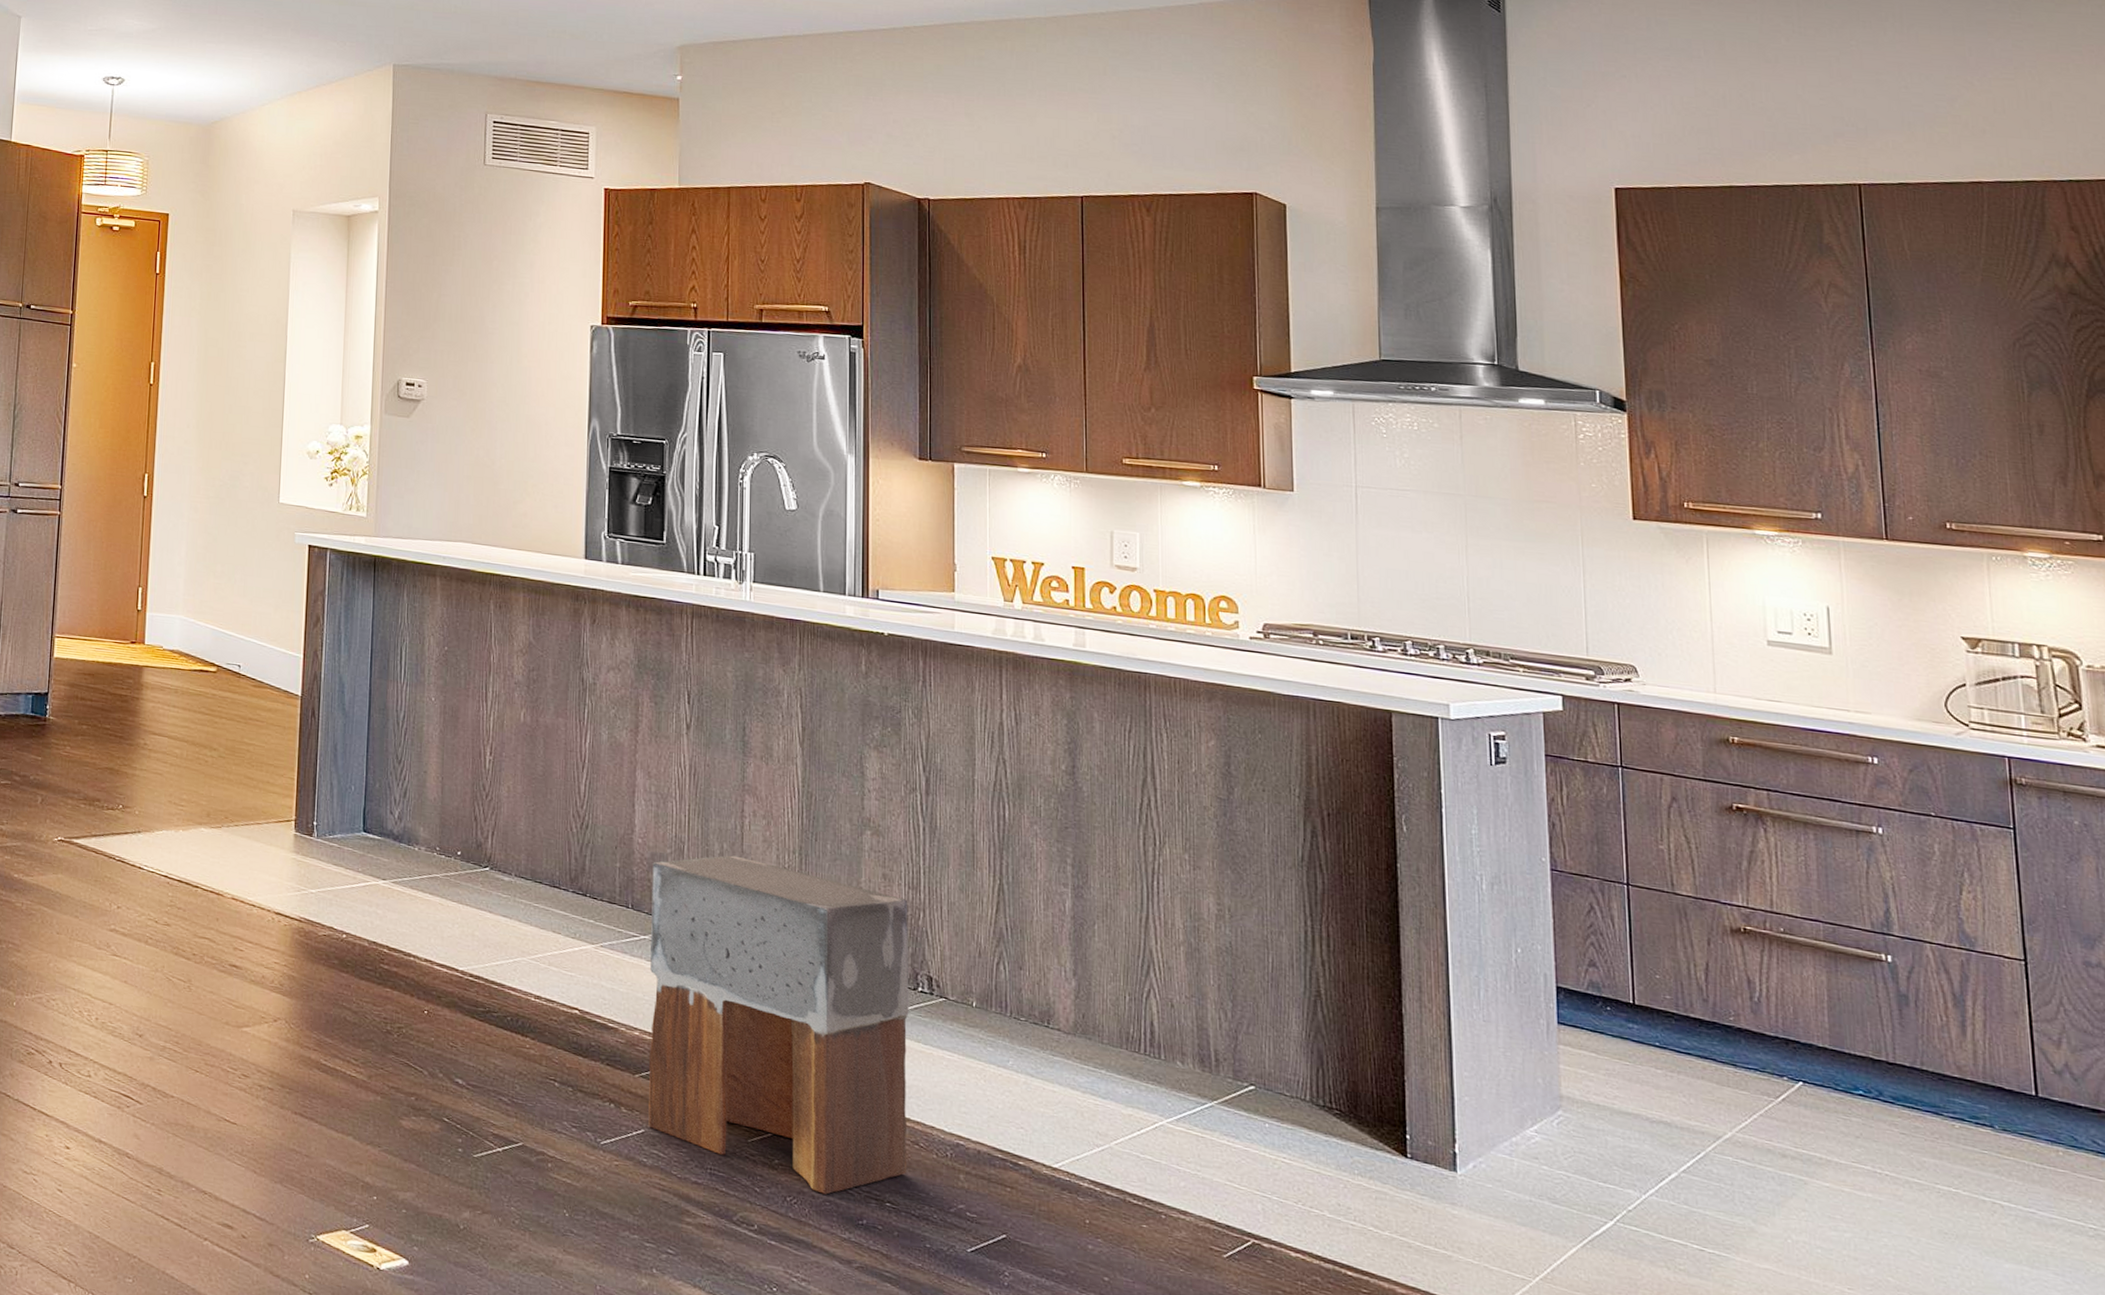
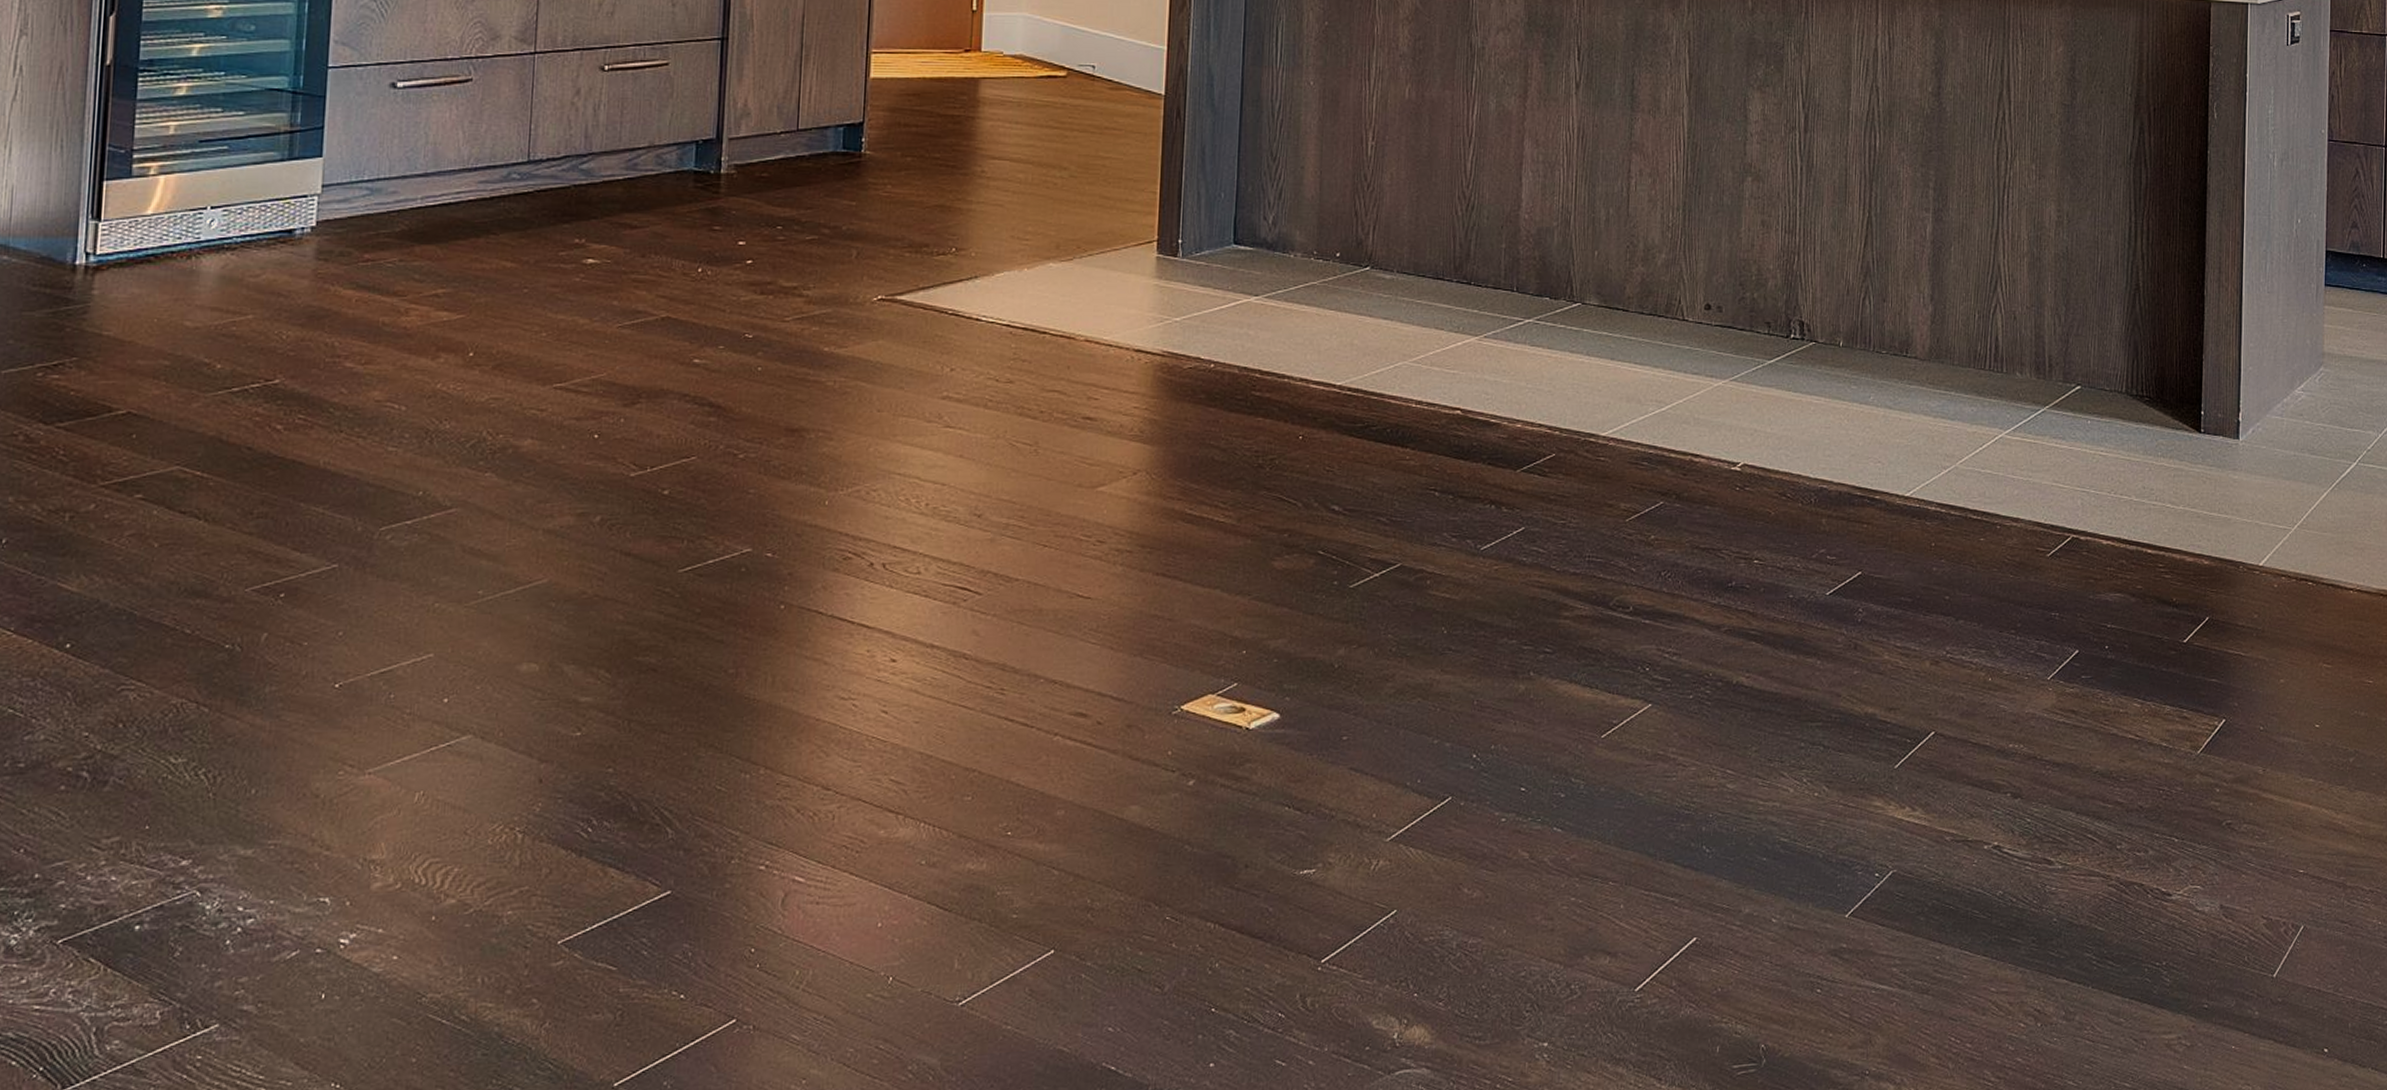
stool: present [648,855,909,1195] -> none [1529,220,1784,562]

